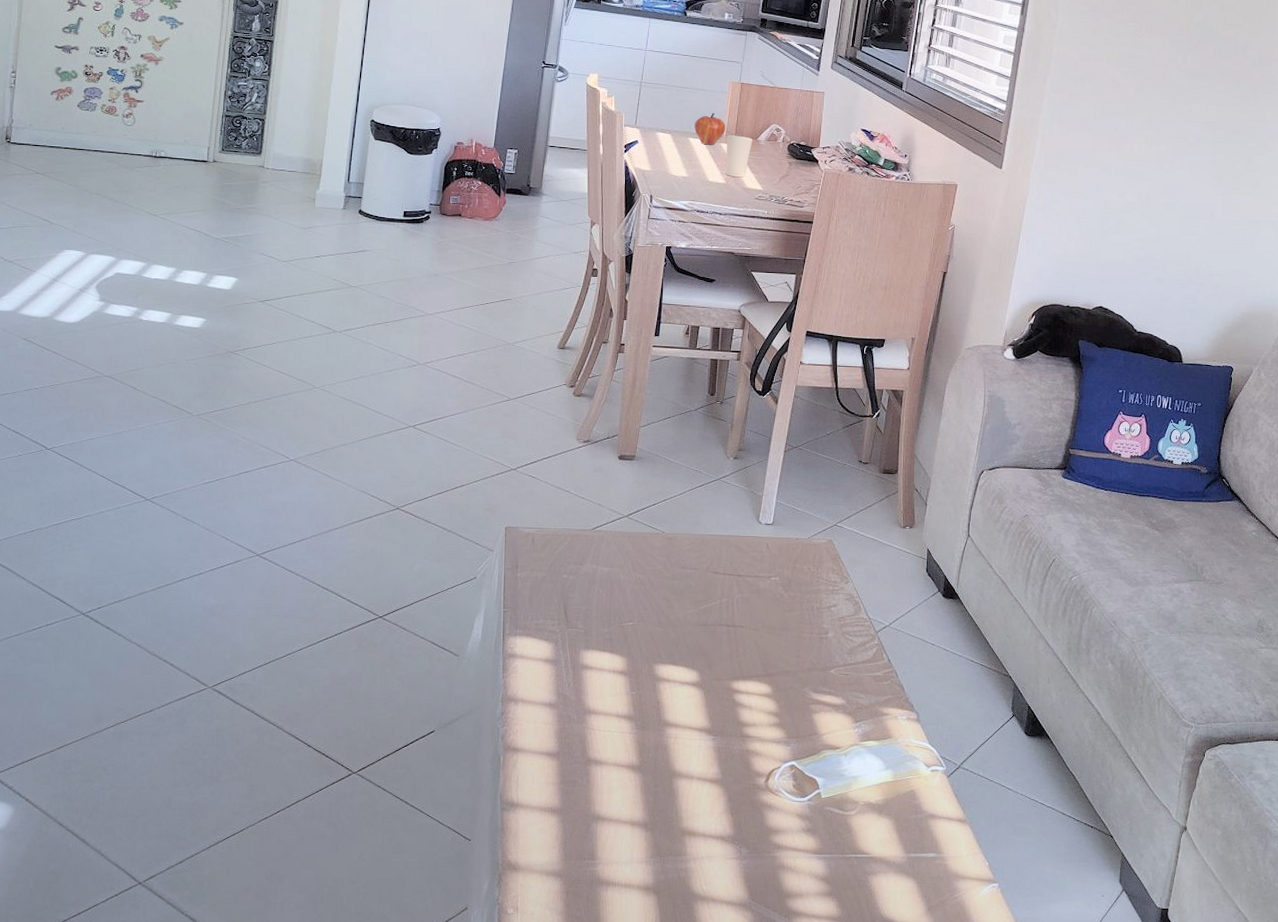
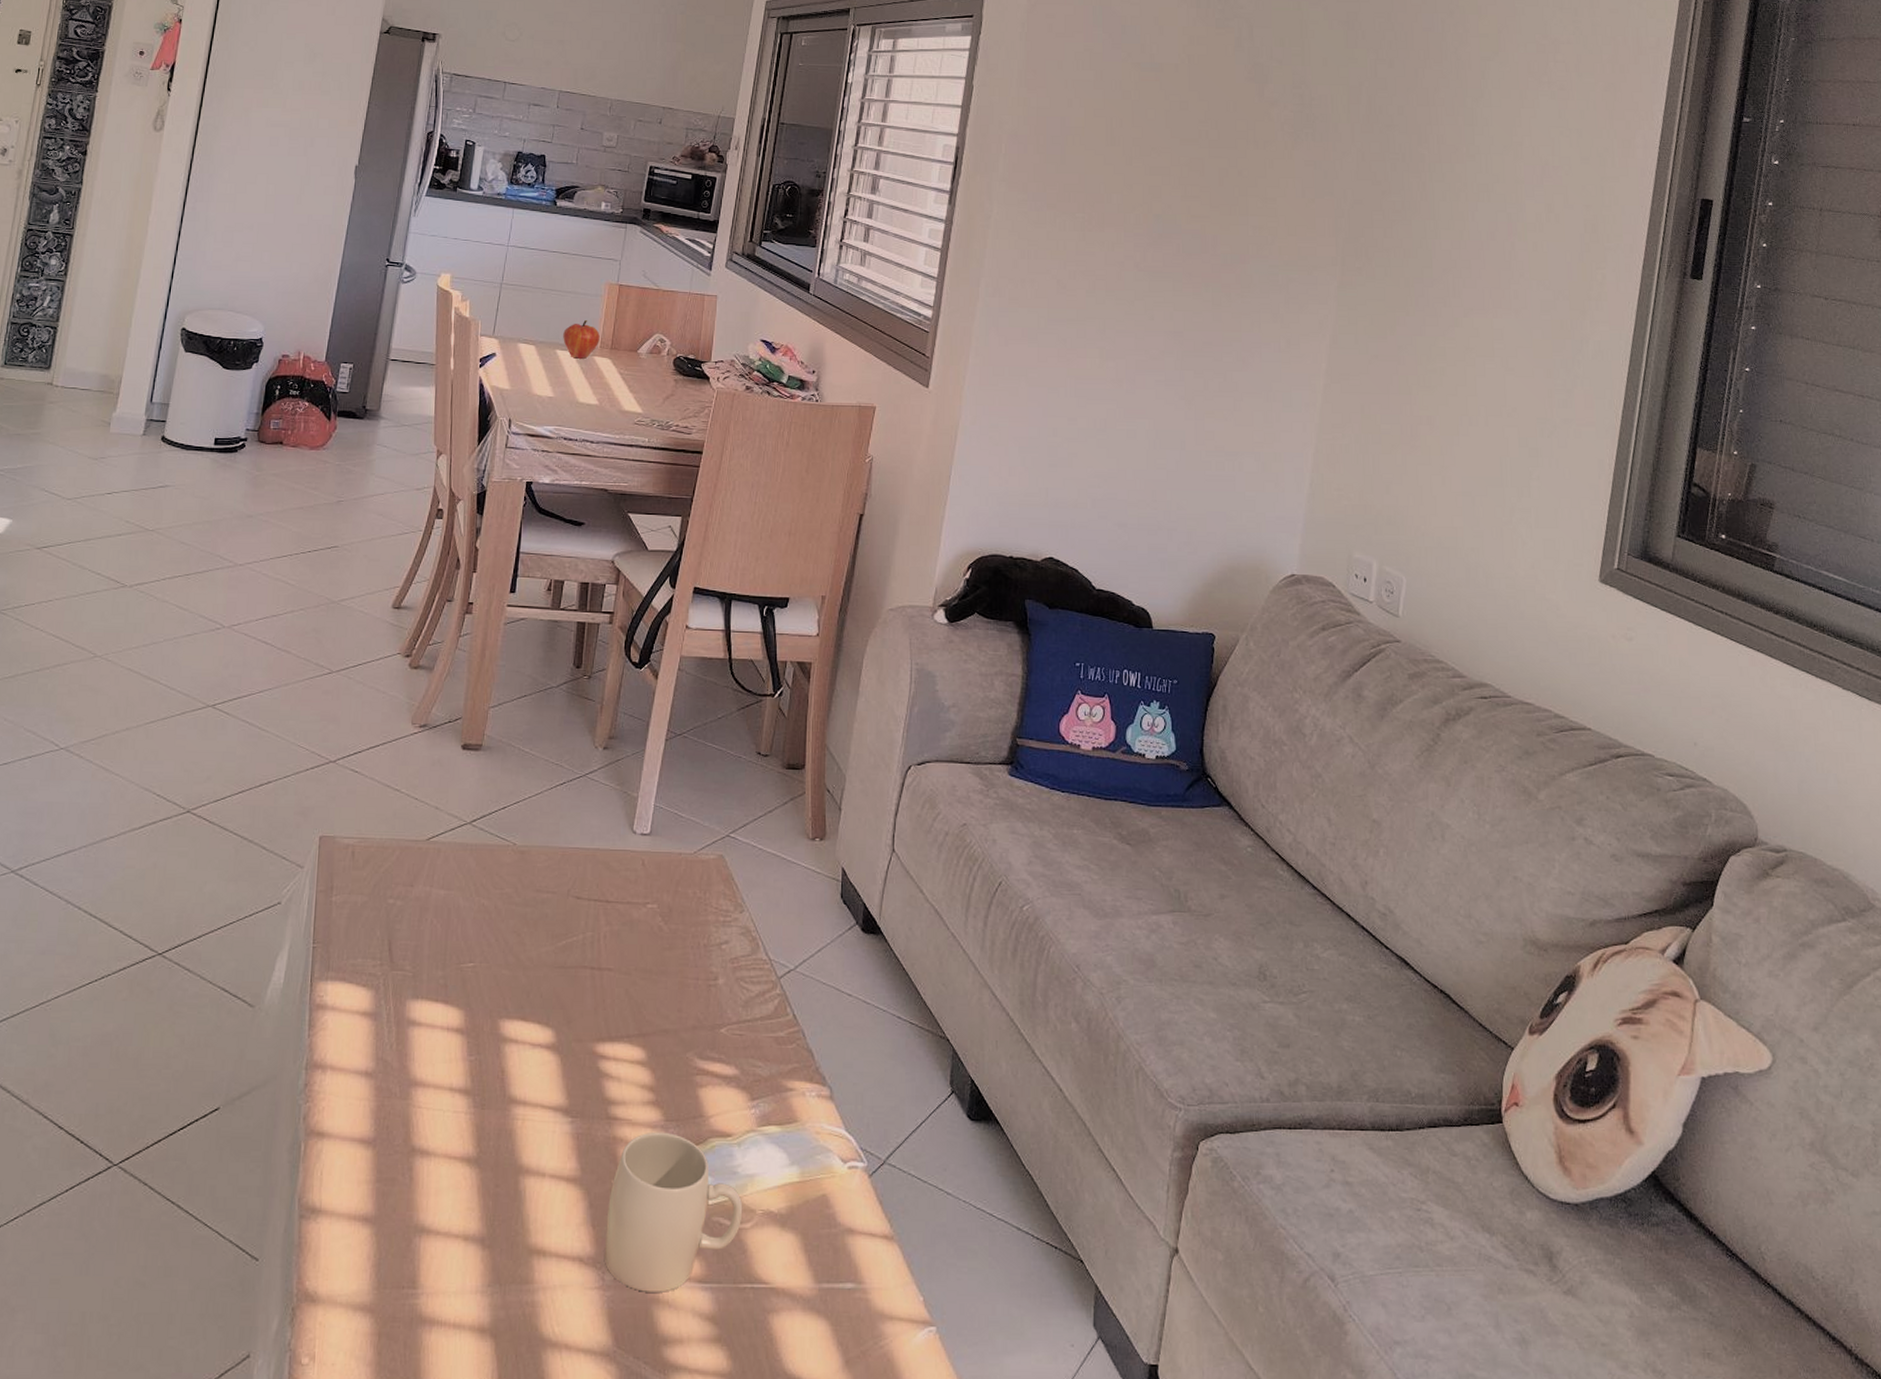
cup: present [725,135,753,178] -> none [599,347,632,398]
mug: none [740,746,849,861] -> present [604,1132,743,1293]

